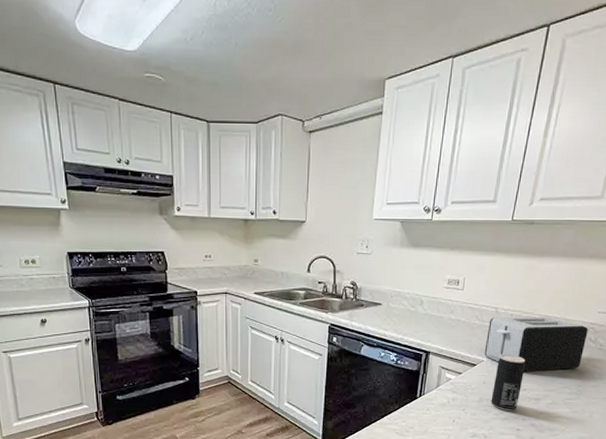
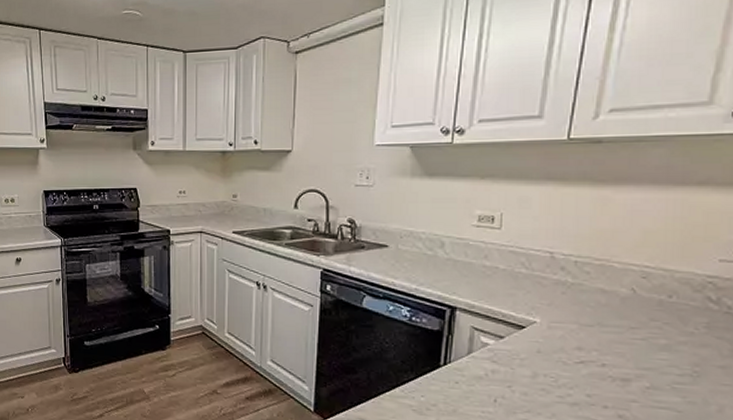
toaster: present [484,316,588,372] -> none [536,264,704,340]
beverage can: present [491,354,526,410] -> none [551,315,603,393]

